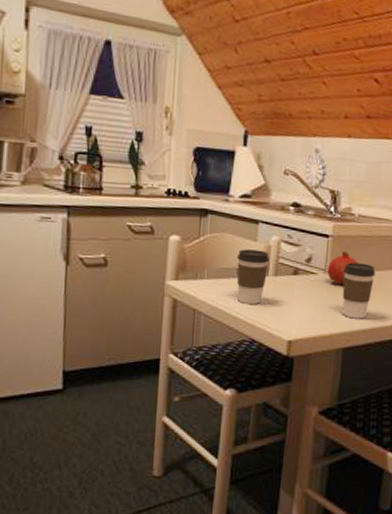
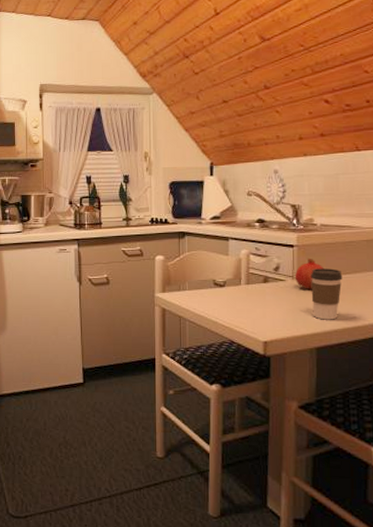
coffee cup: present [236,249,270,304] -> none [213,263,241,310]

